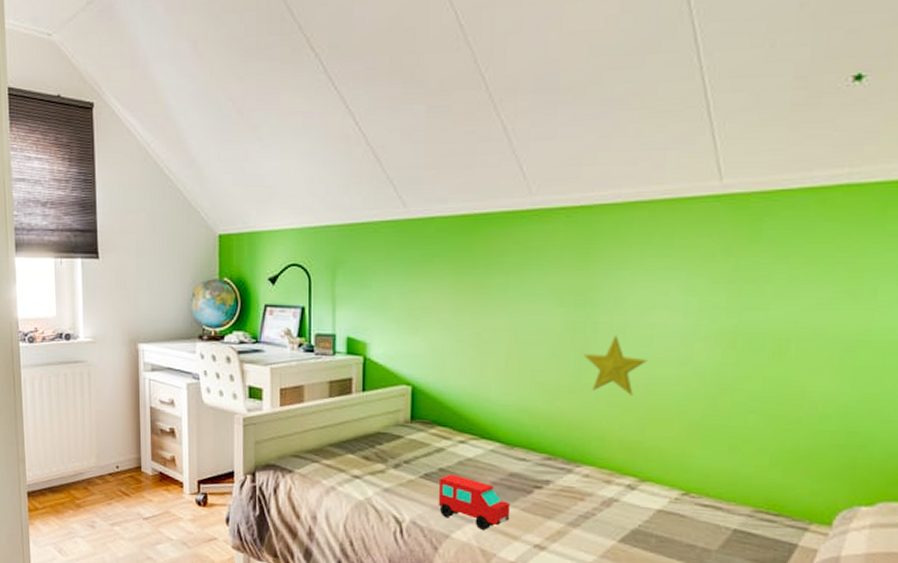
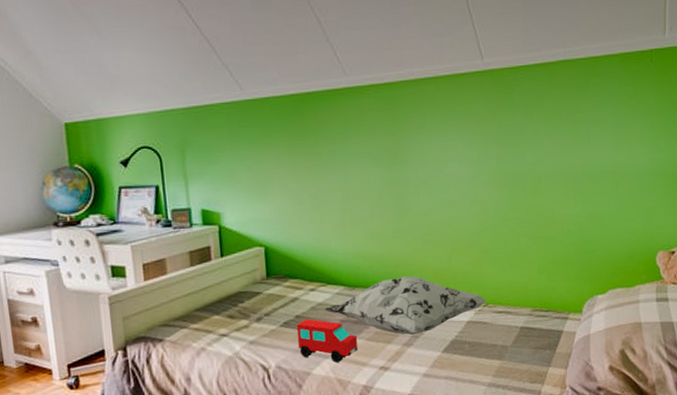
decorative pillow: none [474,442,691,515] -> present [324,275,488,336]
decorative star: present [584,334,648,396] -> none [400,185,447,233]

